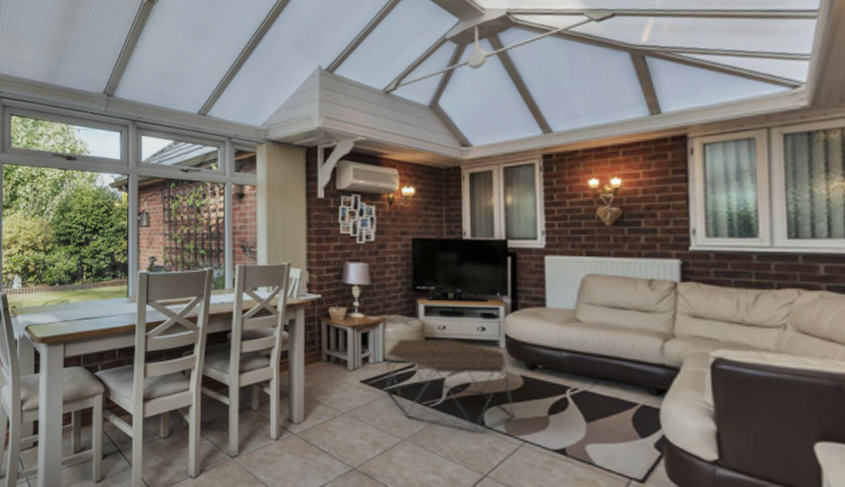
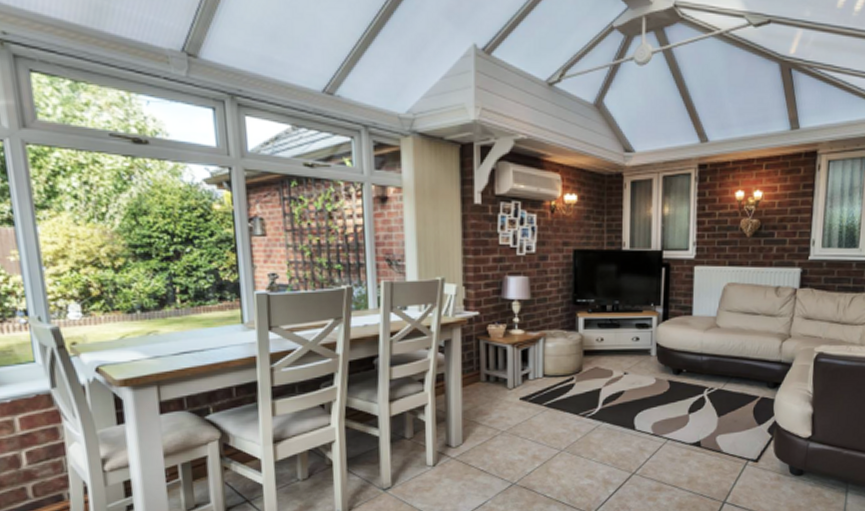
coffee table: present [385,338,516,432] -> none [545,349,662,435]

